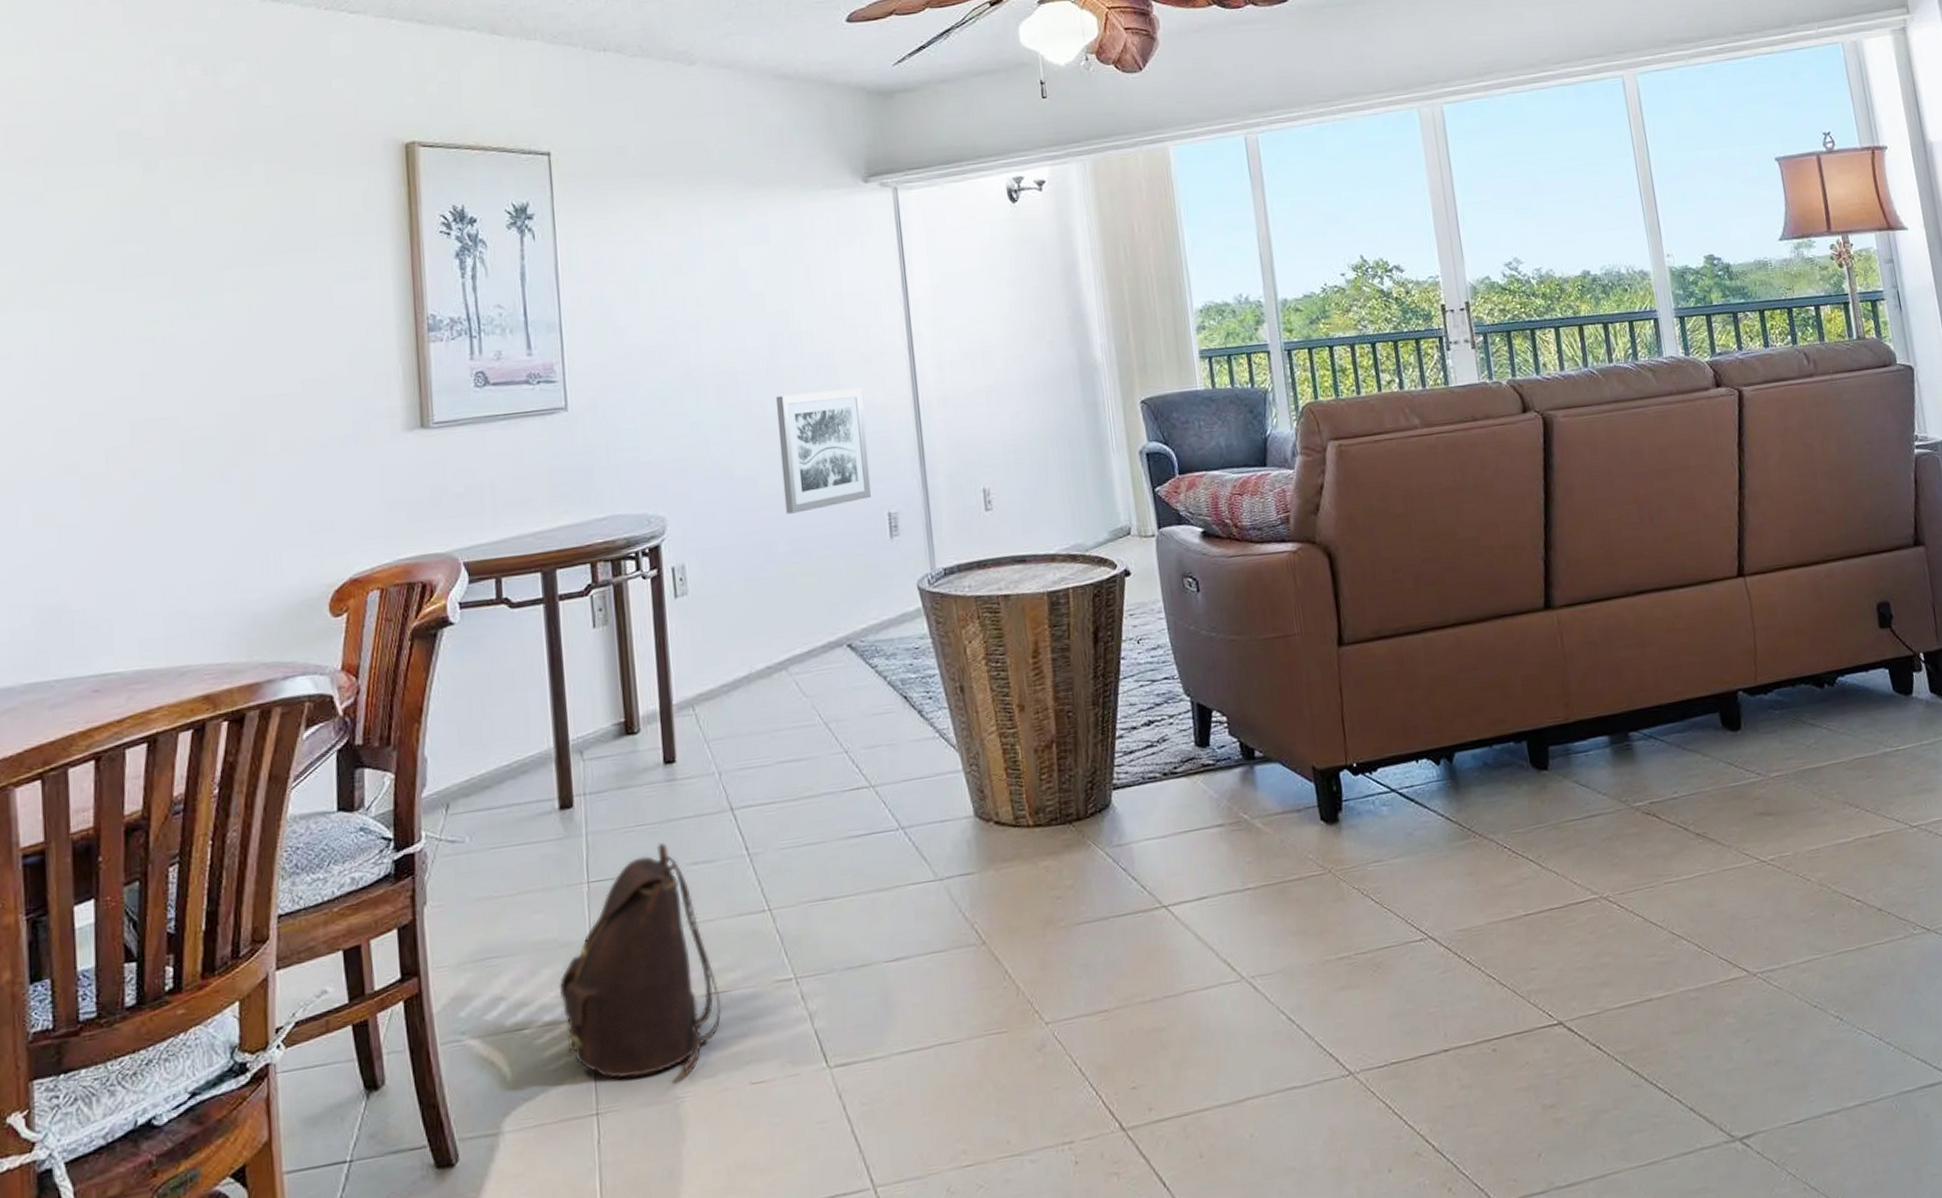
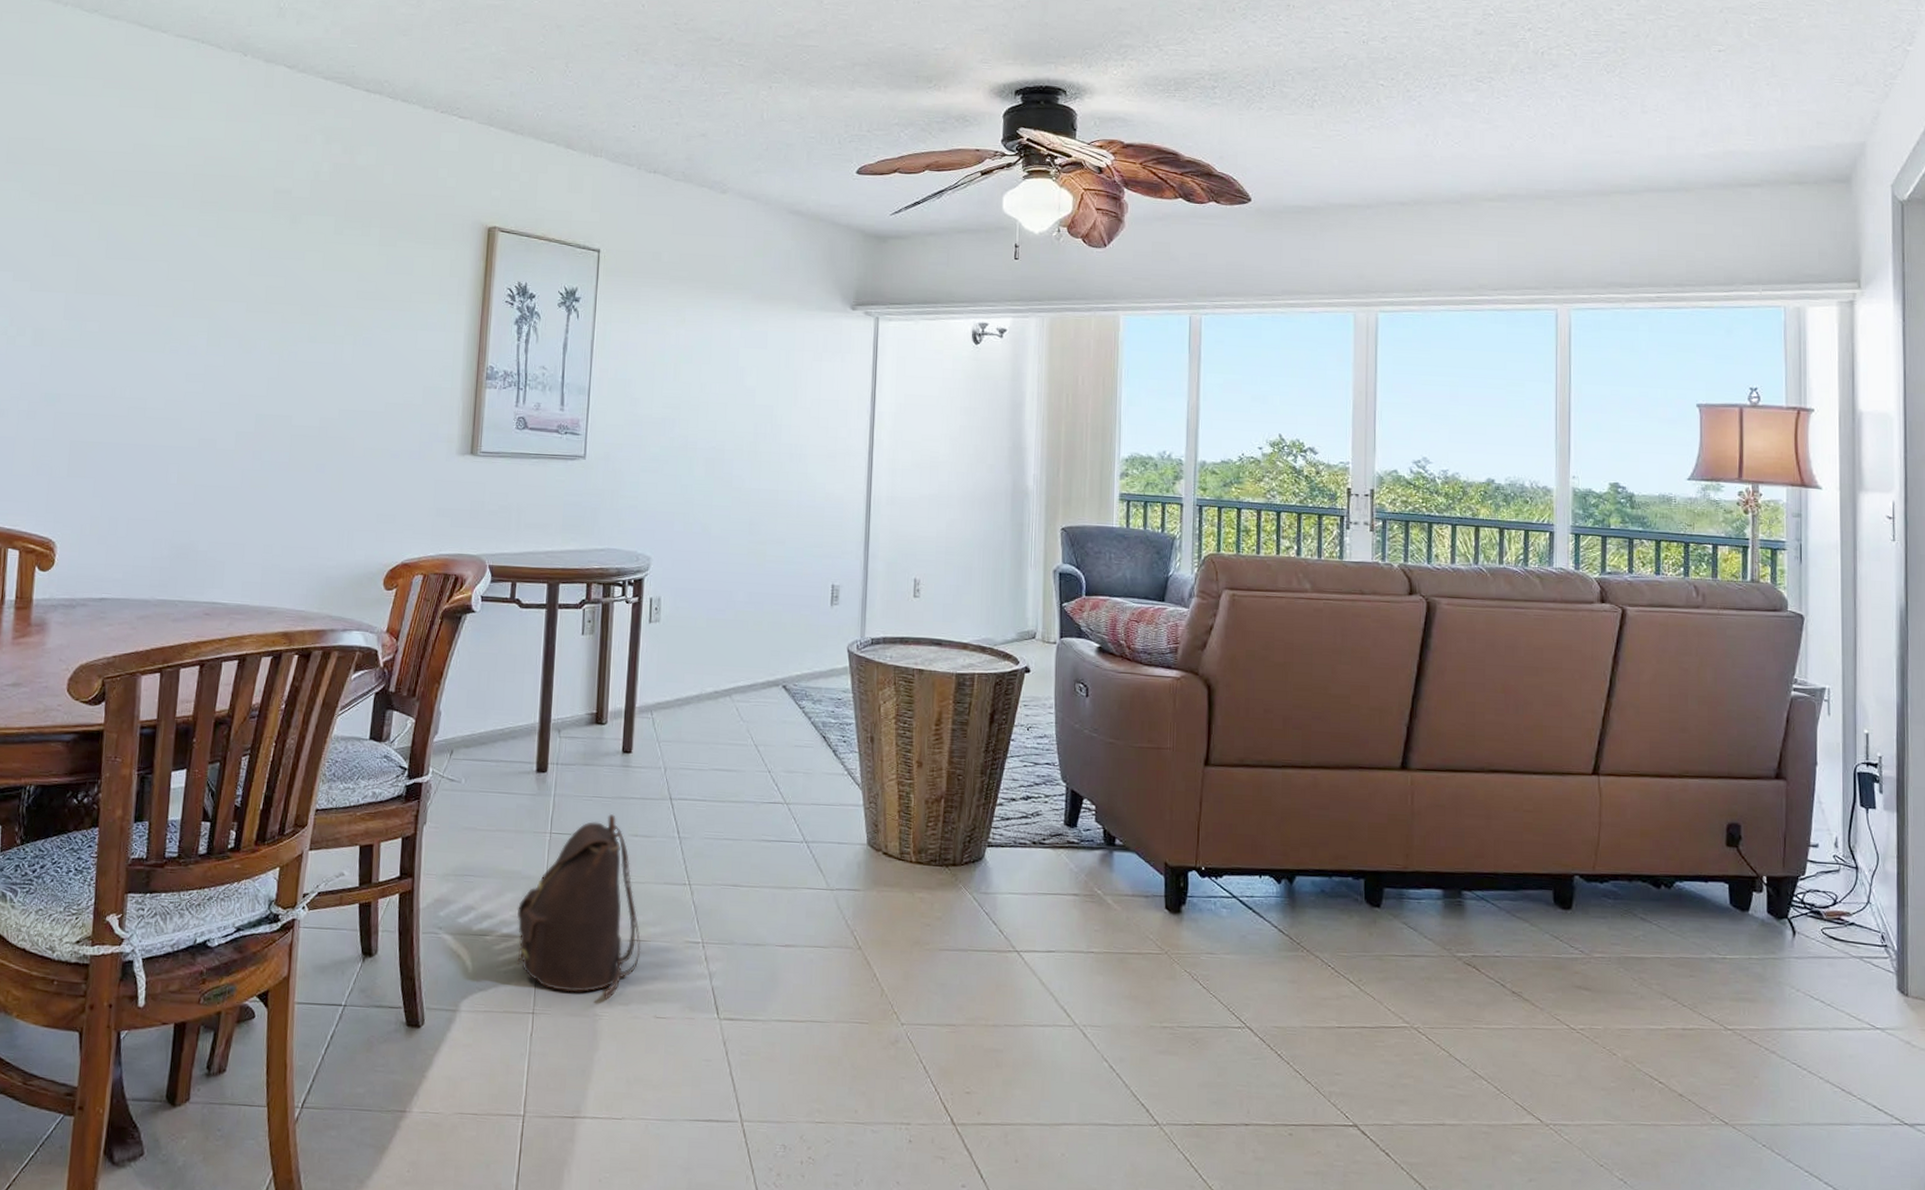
wall art: present [775,387,872,514] -> none [748,474,825,572]

